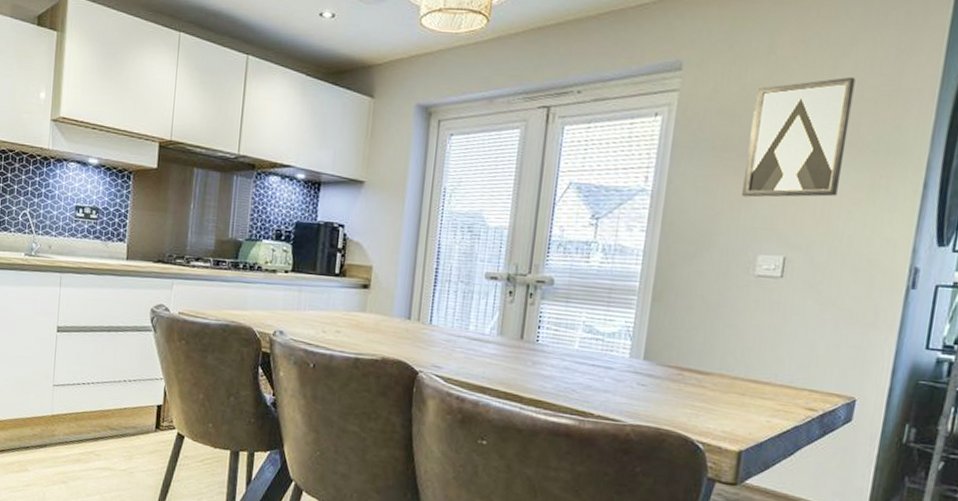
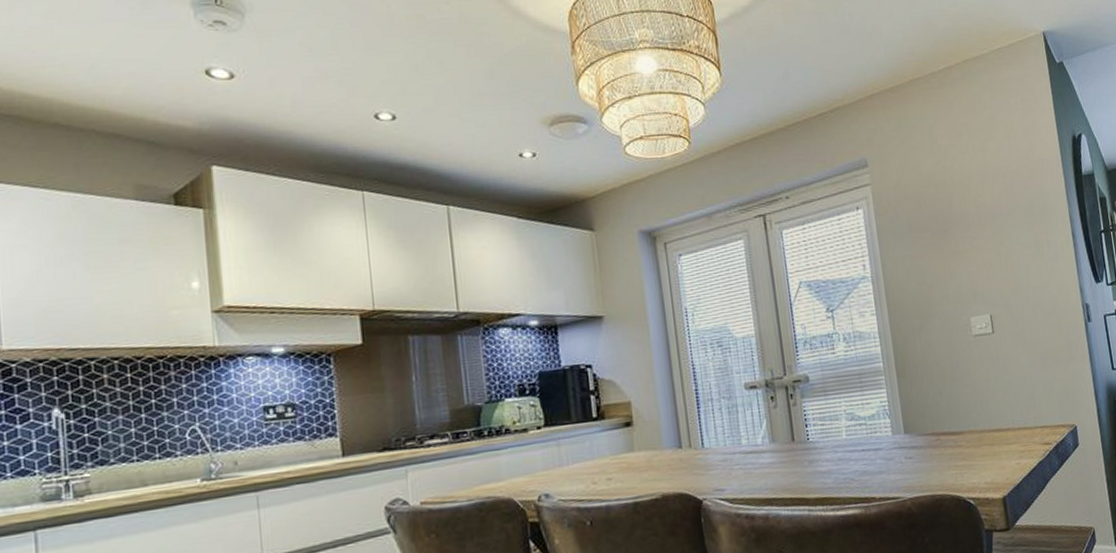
wall art: present [742,76,856,198] -> none [931,155,1014,269]

